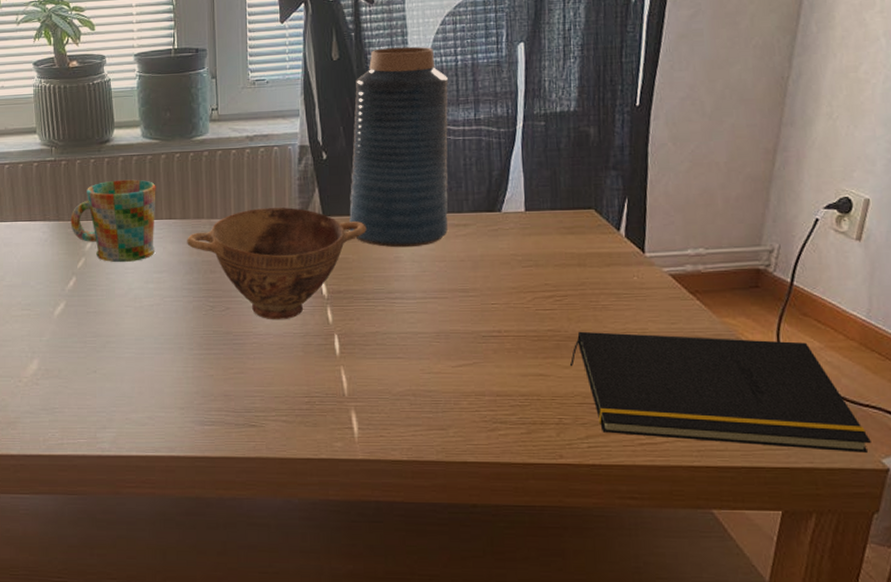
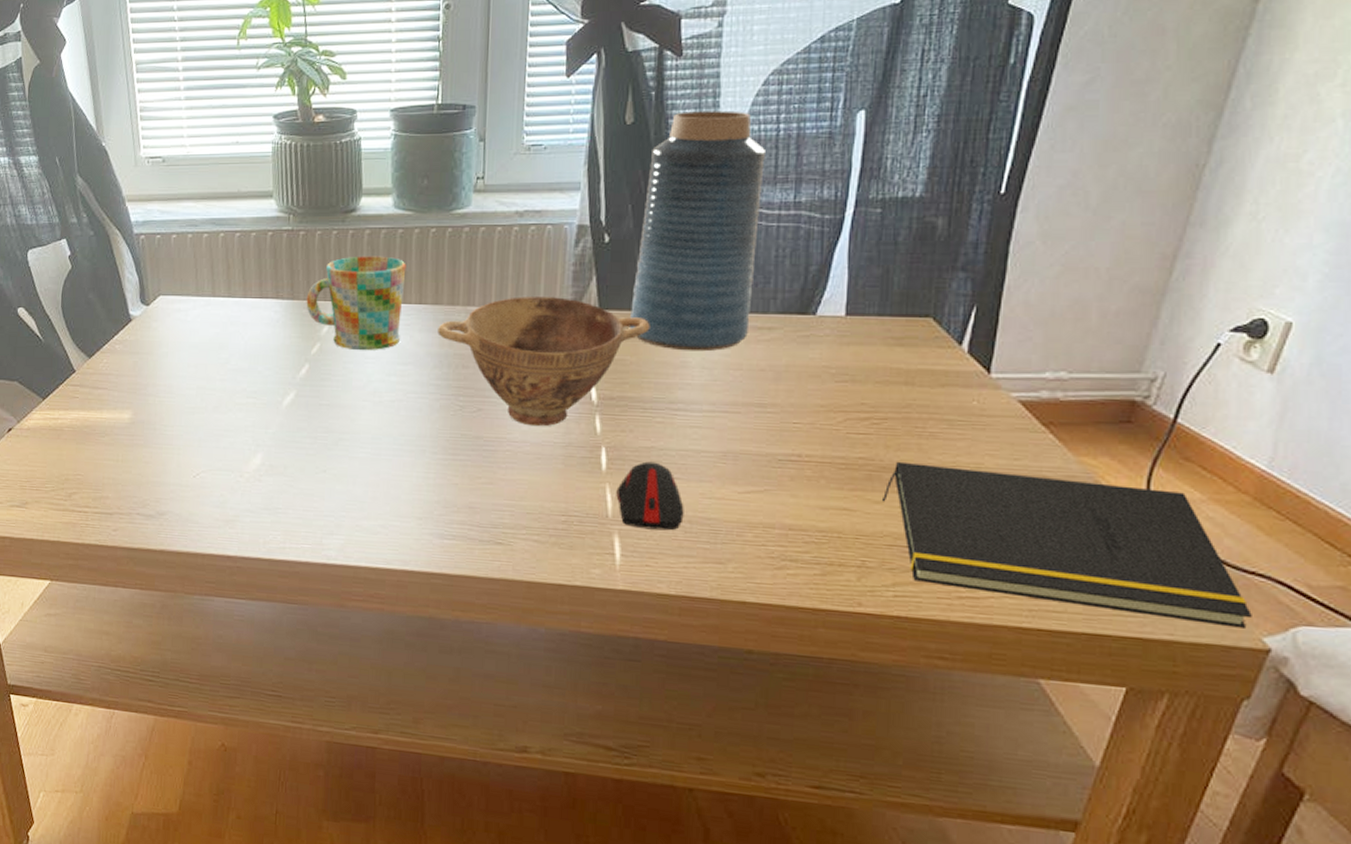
computer mouse: none [350,345,409,404] -> present [616,461,684,531]

